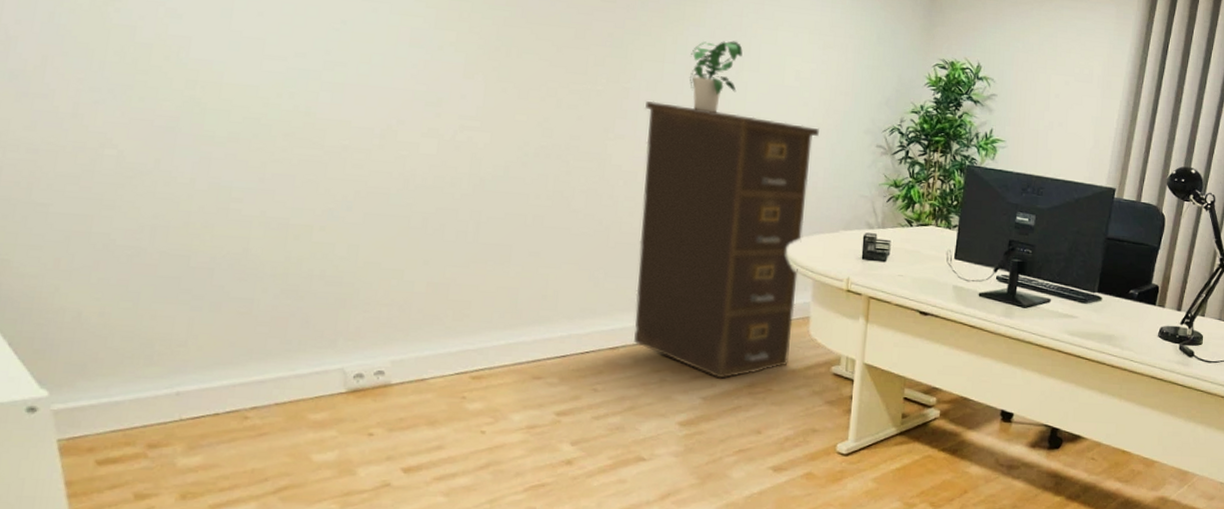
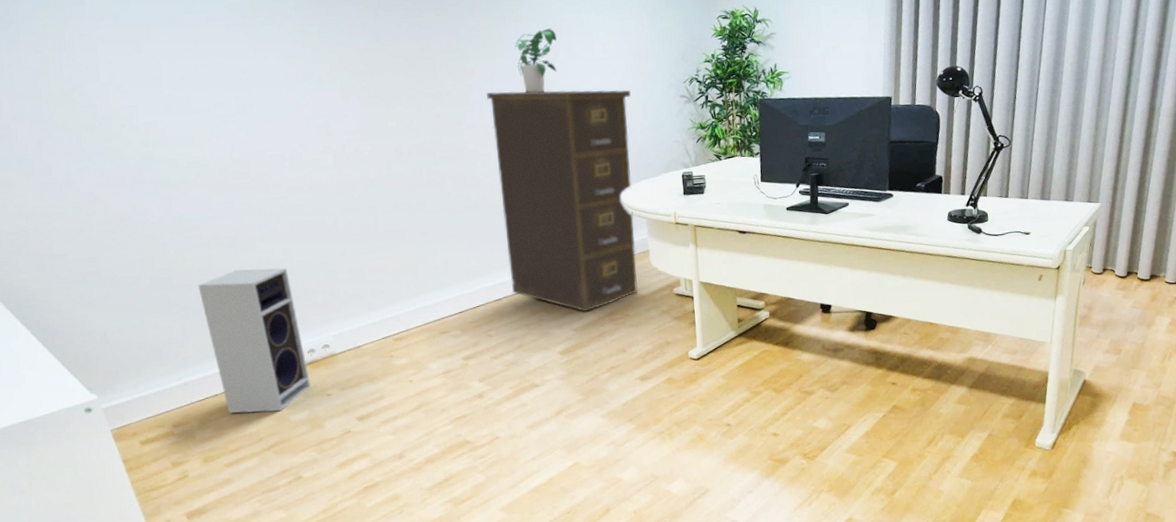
speaker: none [223,260,350,447] -> present [198,268,311,413]

